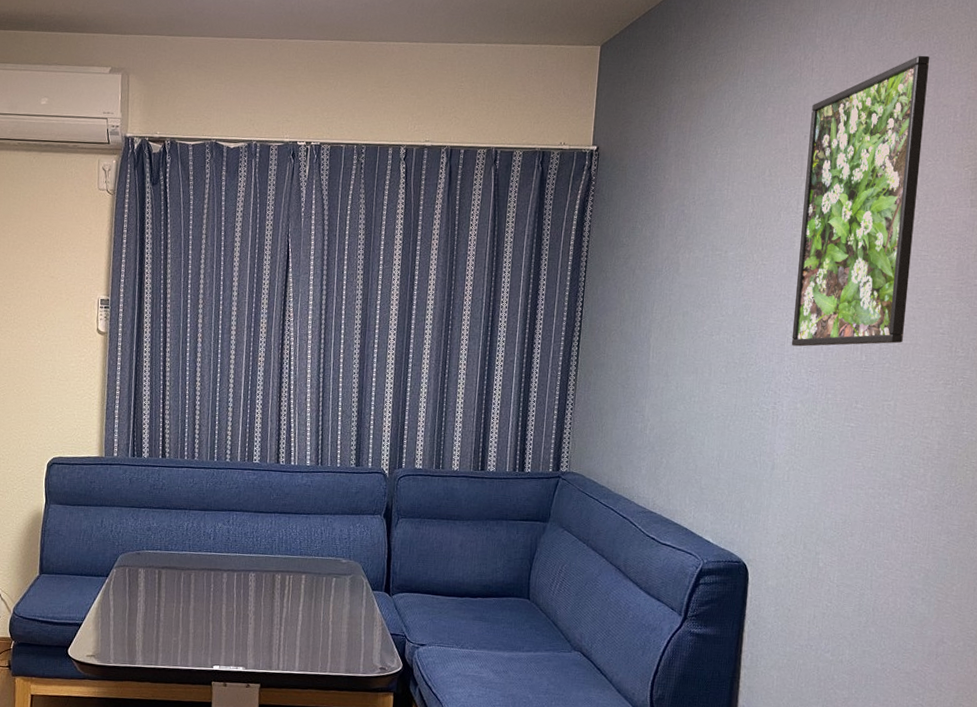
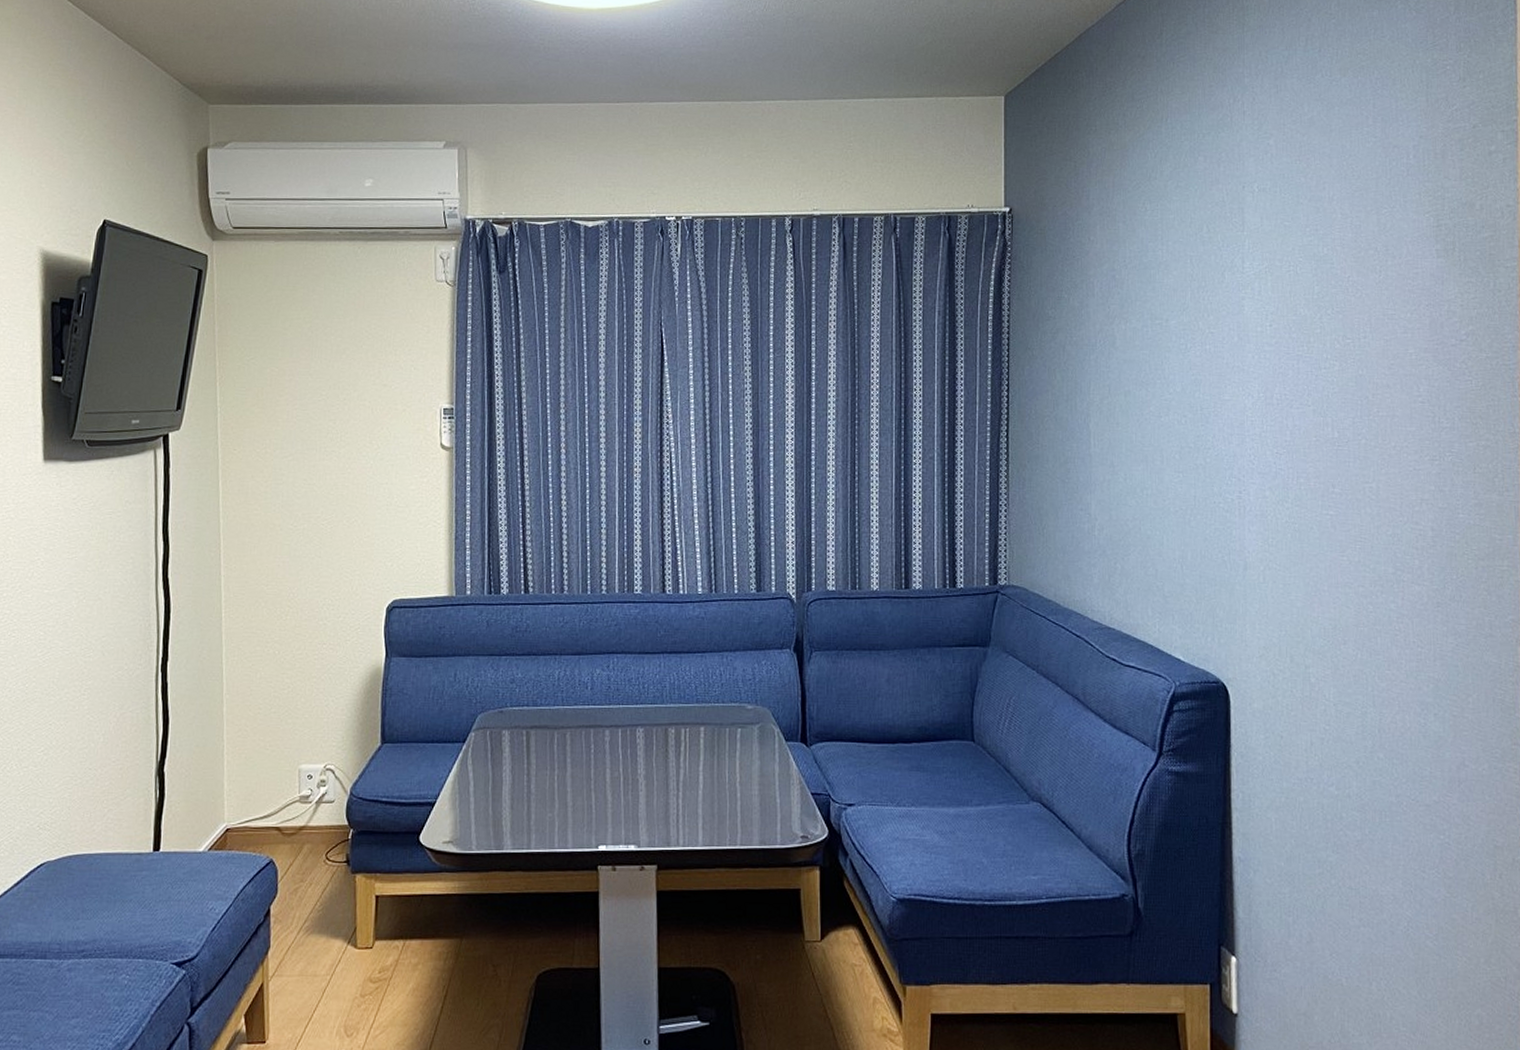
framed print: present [791,55,930,347] -> none [1248,92,1379,425]

